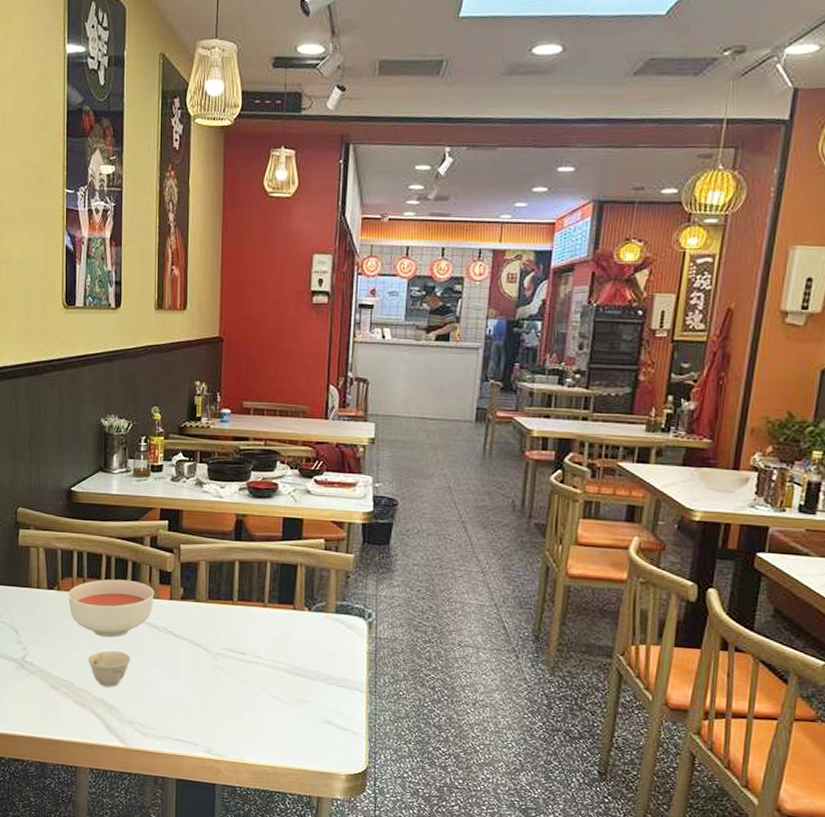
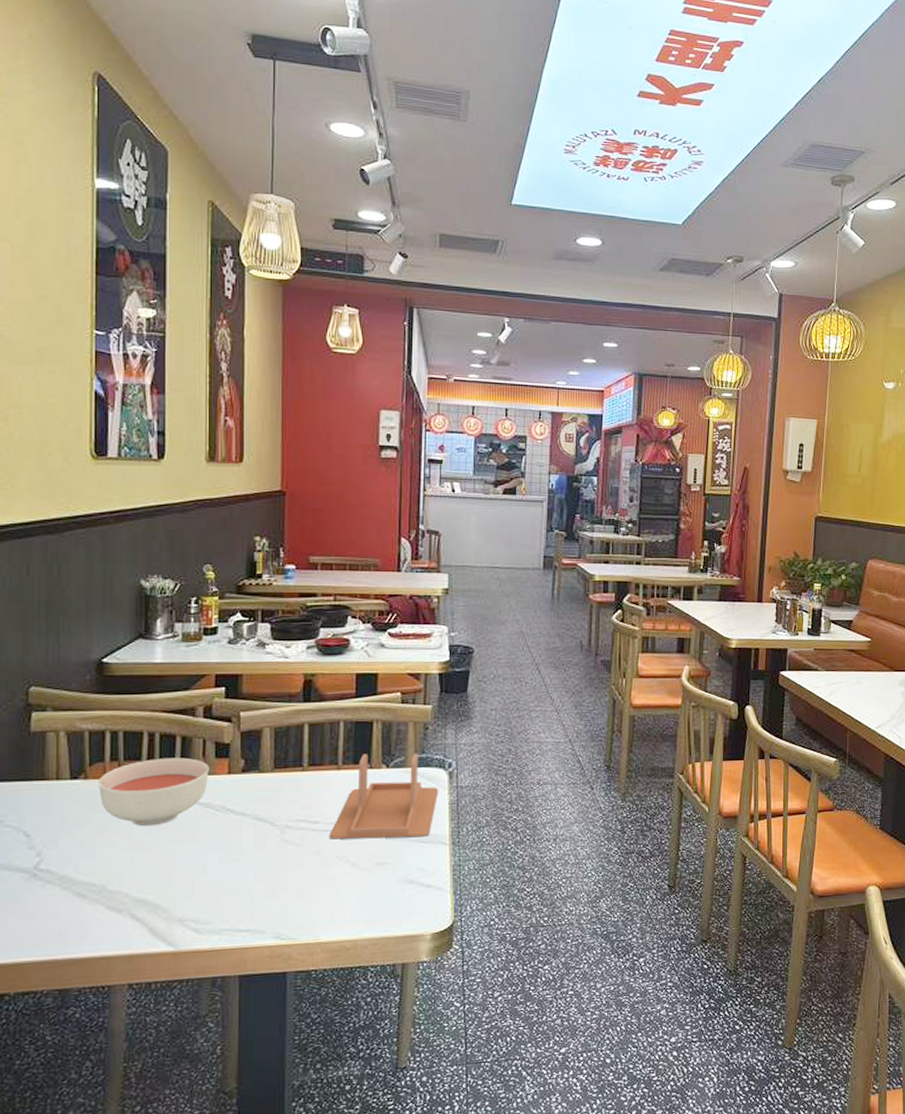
teacup: present [87,650,131,687] -> none [124,839,181,883]
napkin holder: none [255,595,358,682] -> present [329,753,439,840]
bowl: present [697,467,751,493] -> none [731,601,771,623]

